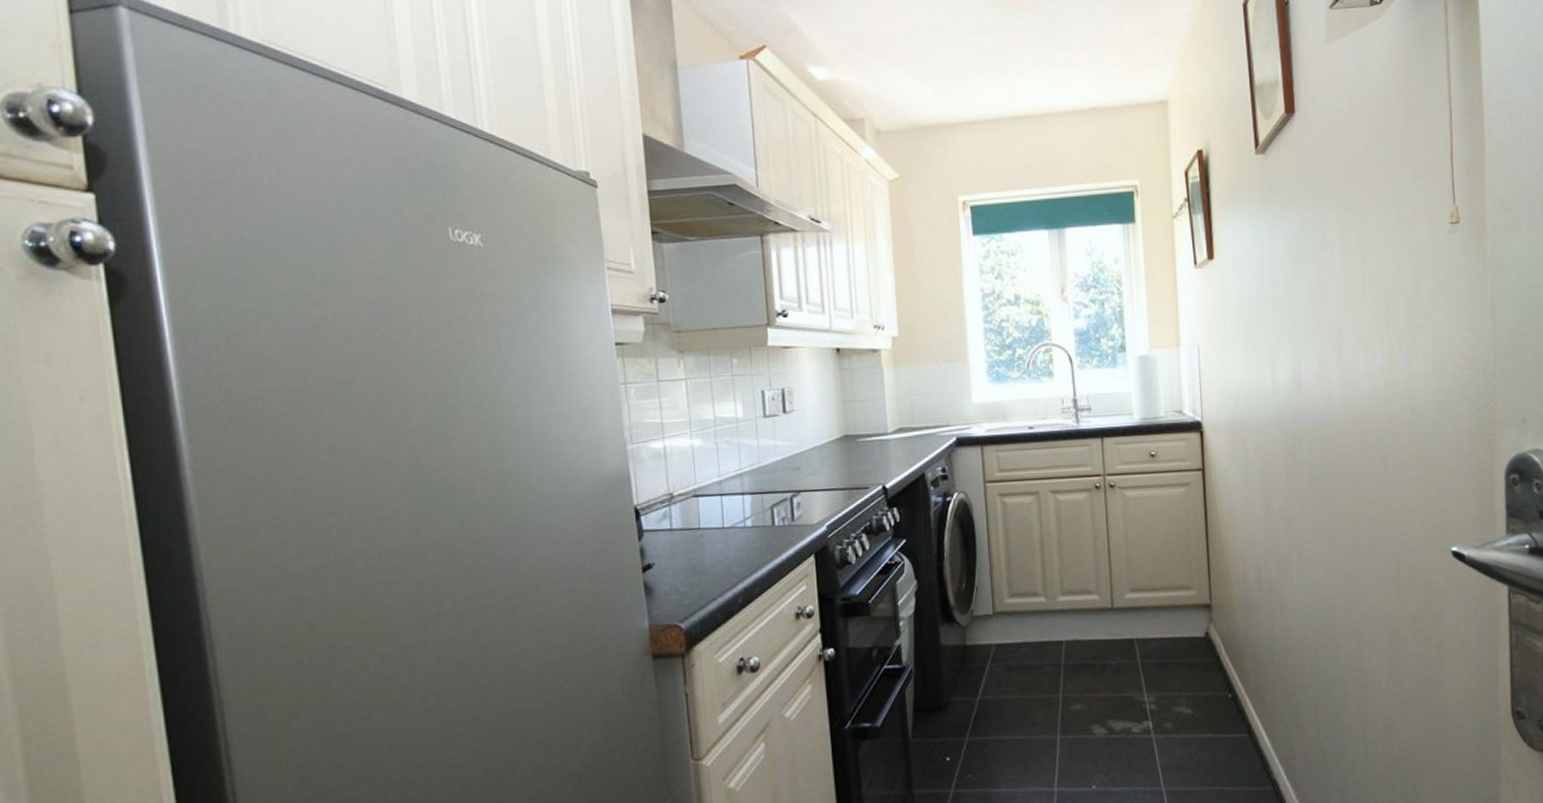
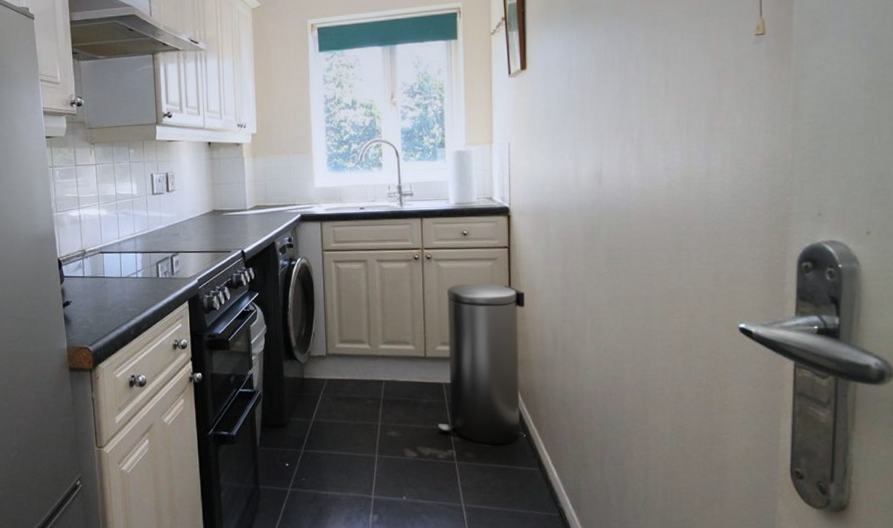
pedal bin: none [1130,514,1225,711] -> present [438,283,525,445]

